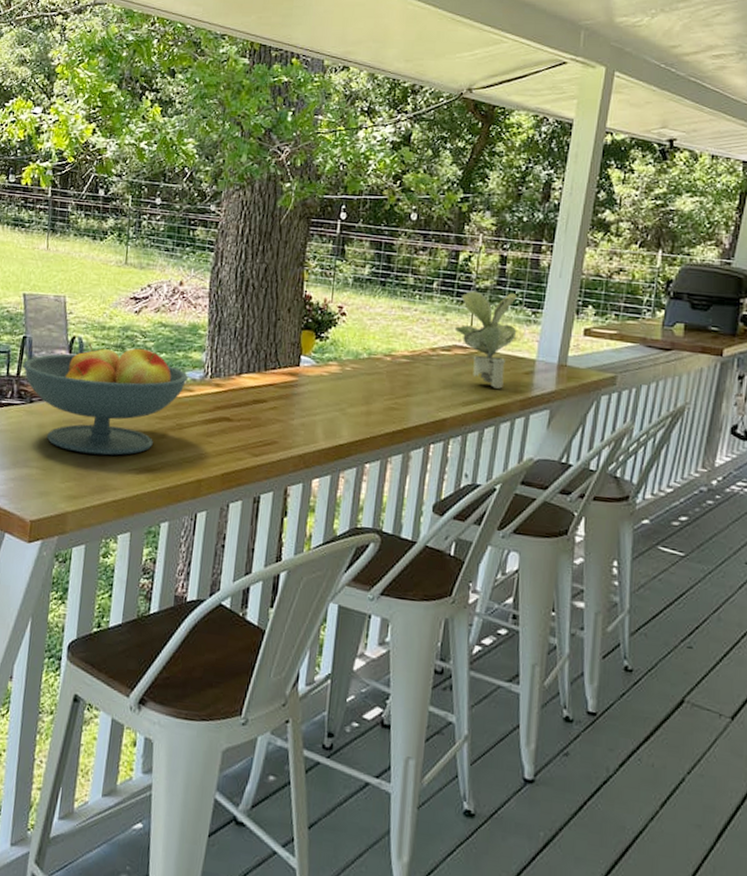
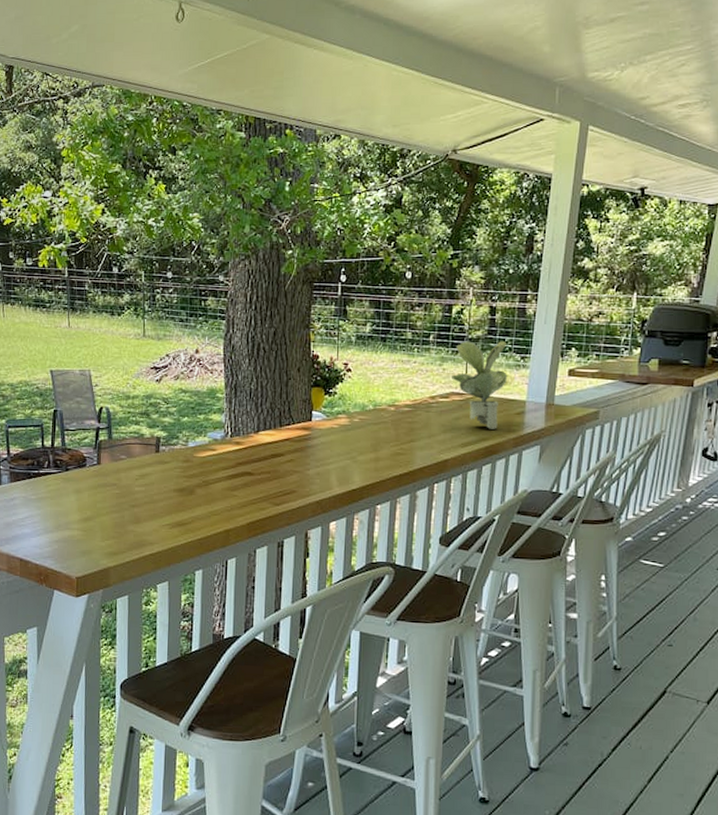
fruit bowl: present [23,343,188,455] -> none [56,413,210,514]

